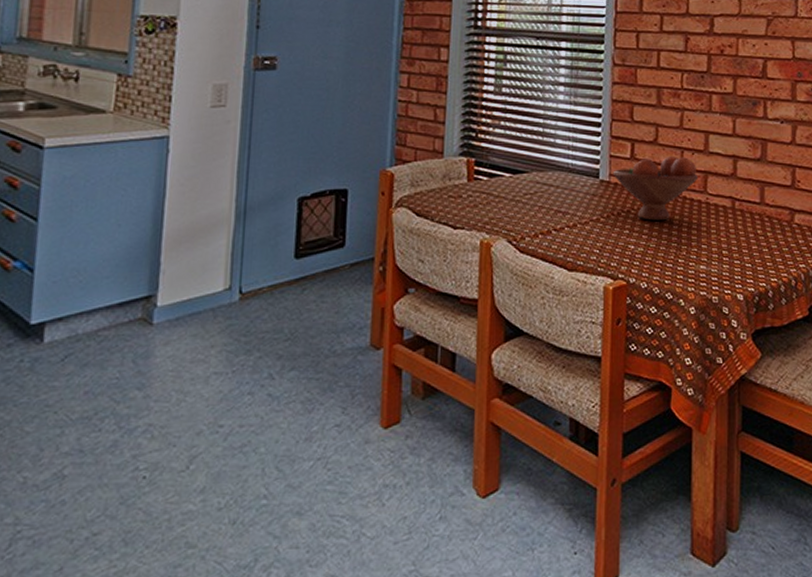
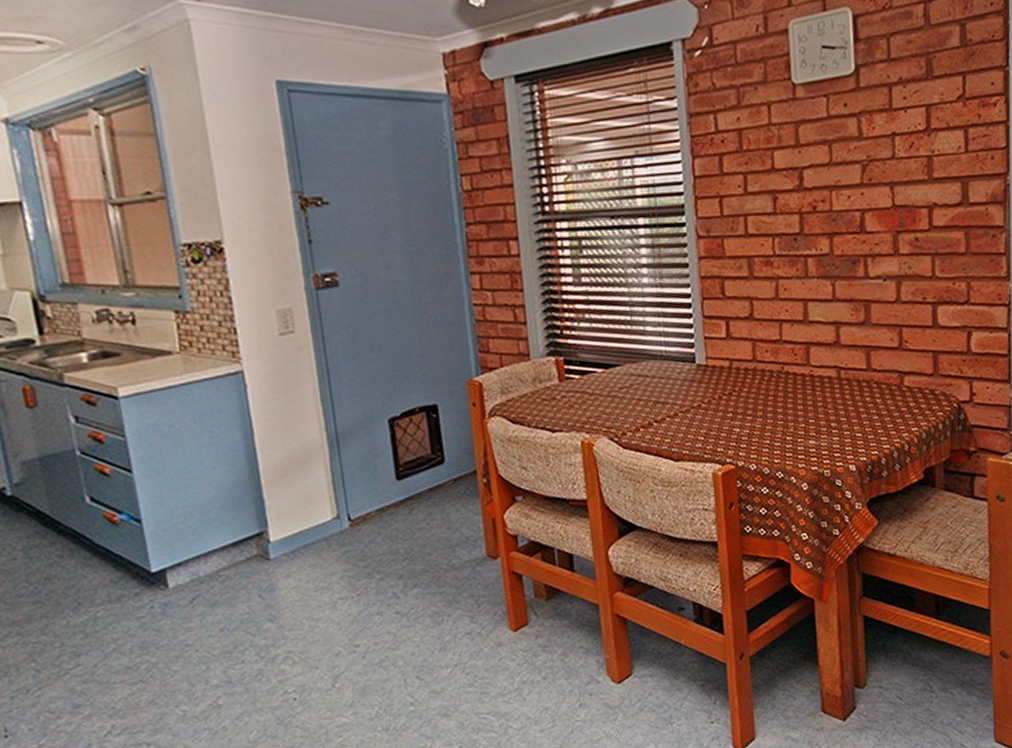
fruit bowl: present [612,155,699,221] -> none [709,329,800,401]

